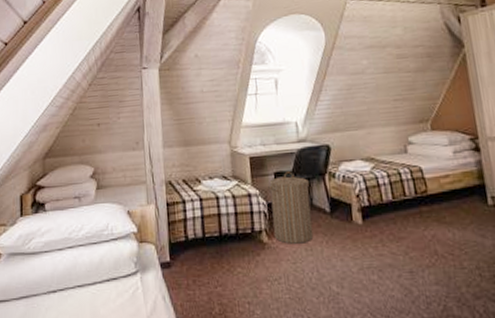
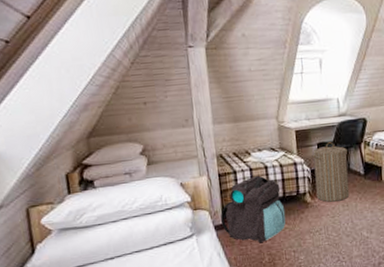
backpack: none [167,207,239,289] -> present [220,175,286,244]

